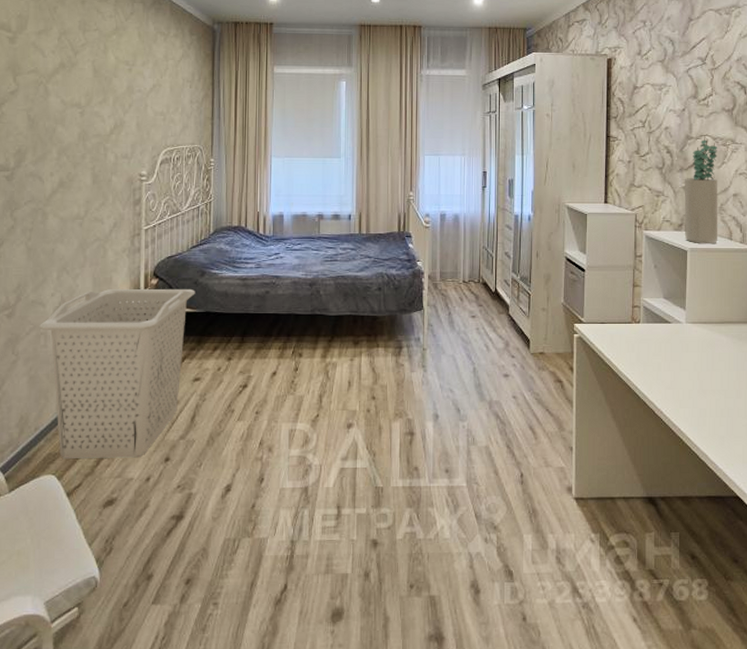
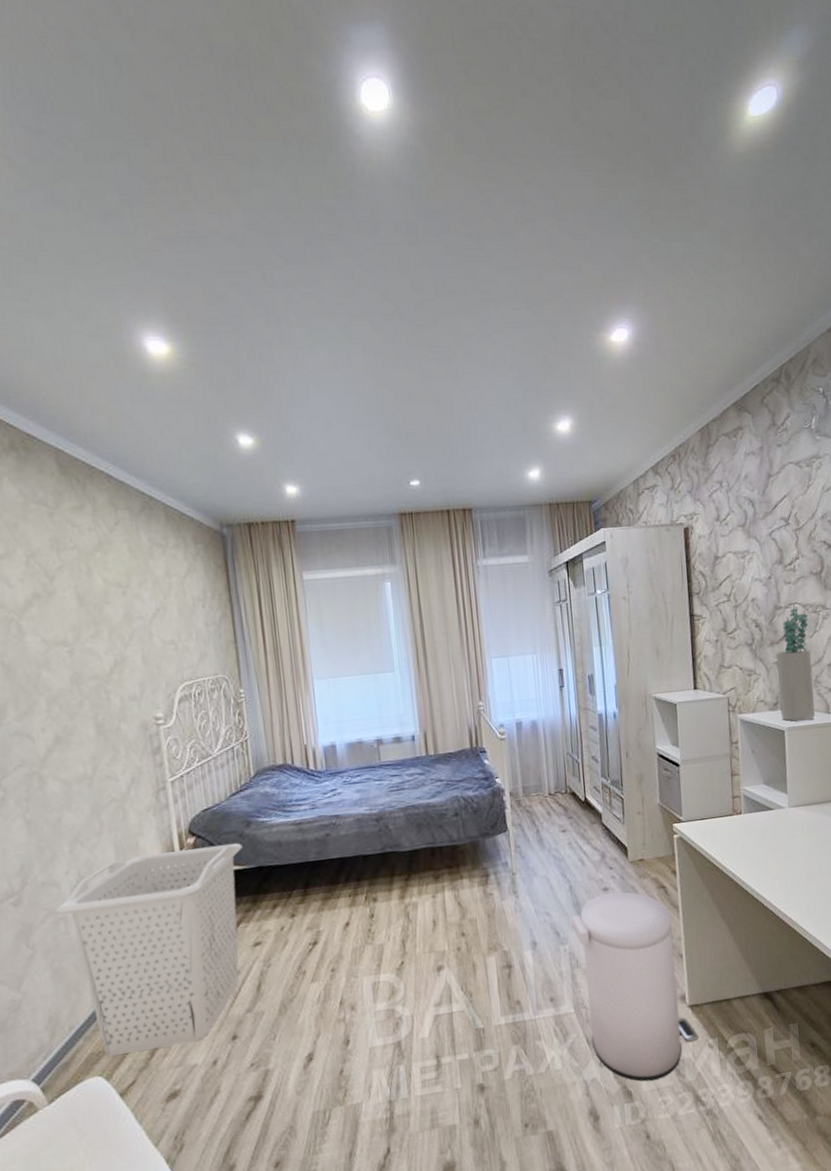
pedal bin: none [472,379,581,564] -> present [571,891,699,1082]

